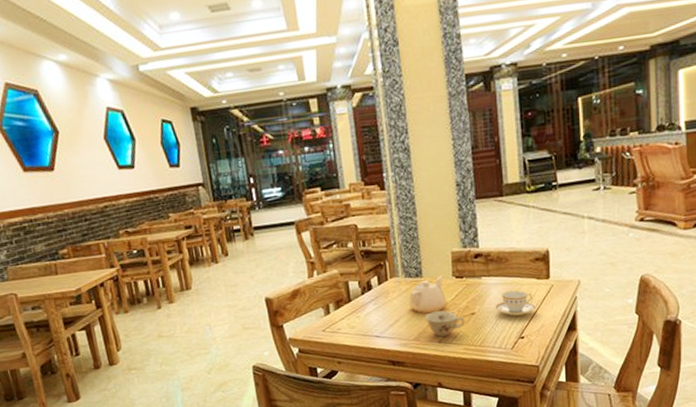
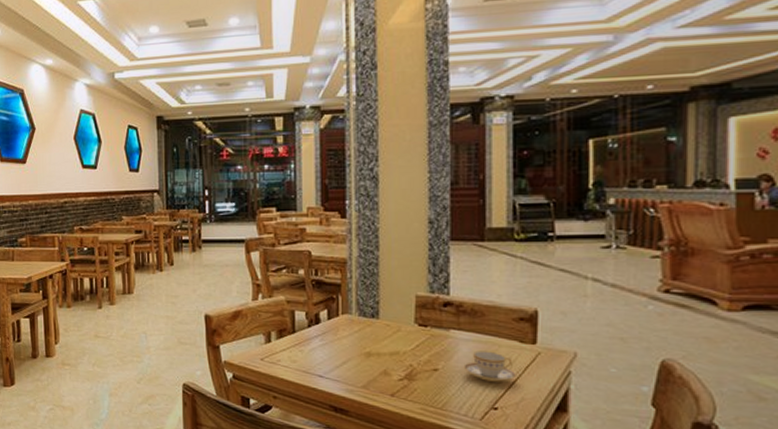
teapot: present [409,275,447,314] -> none [361,320,406,361]
teacup: present [425,310,466,337] -> none [378,359,425,390]

